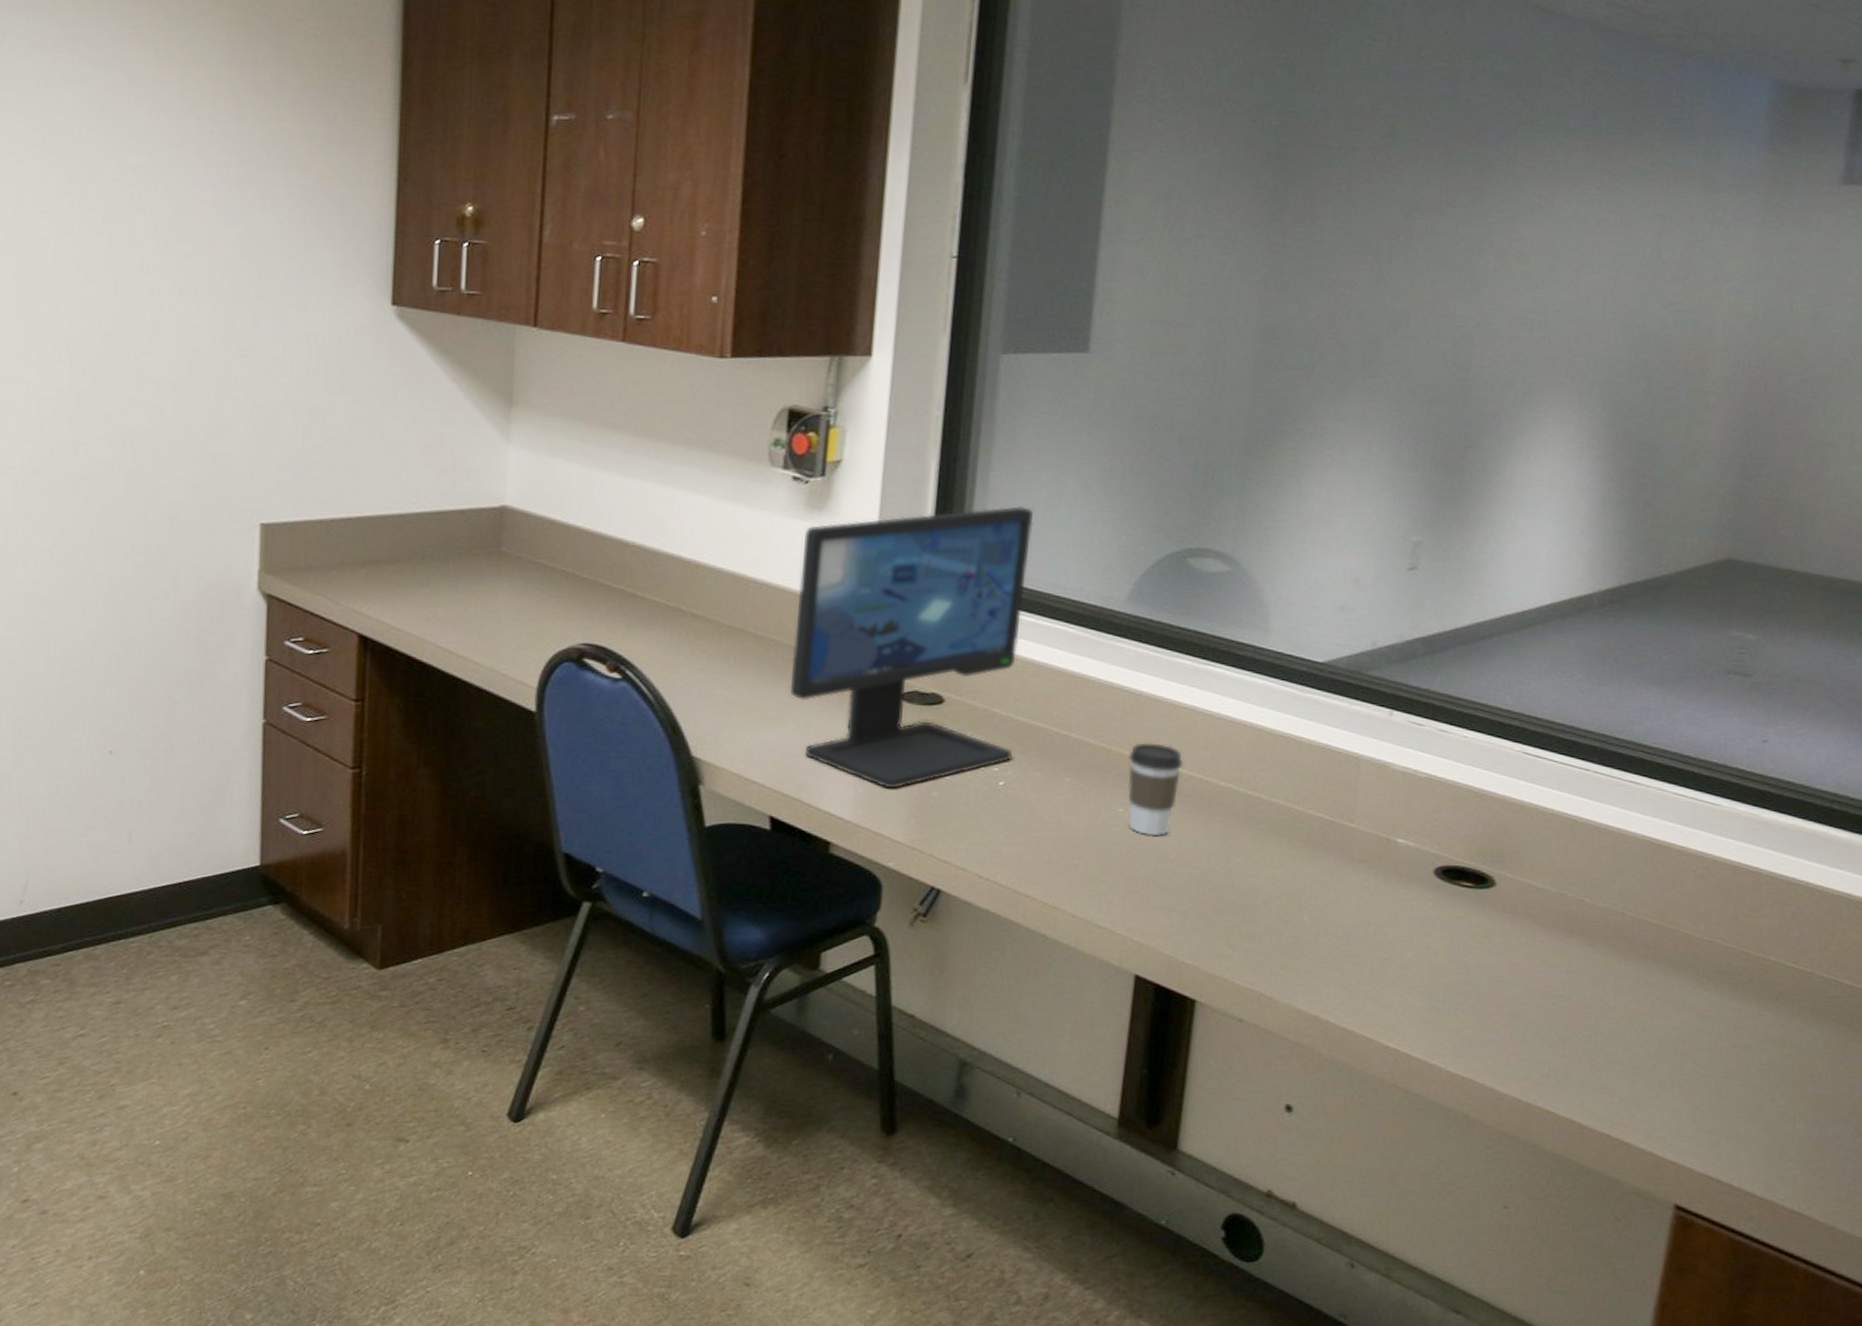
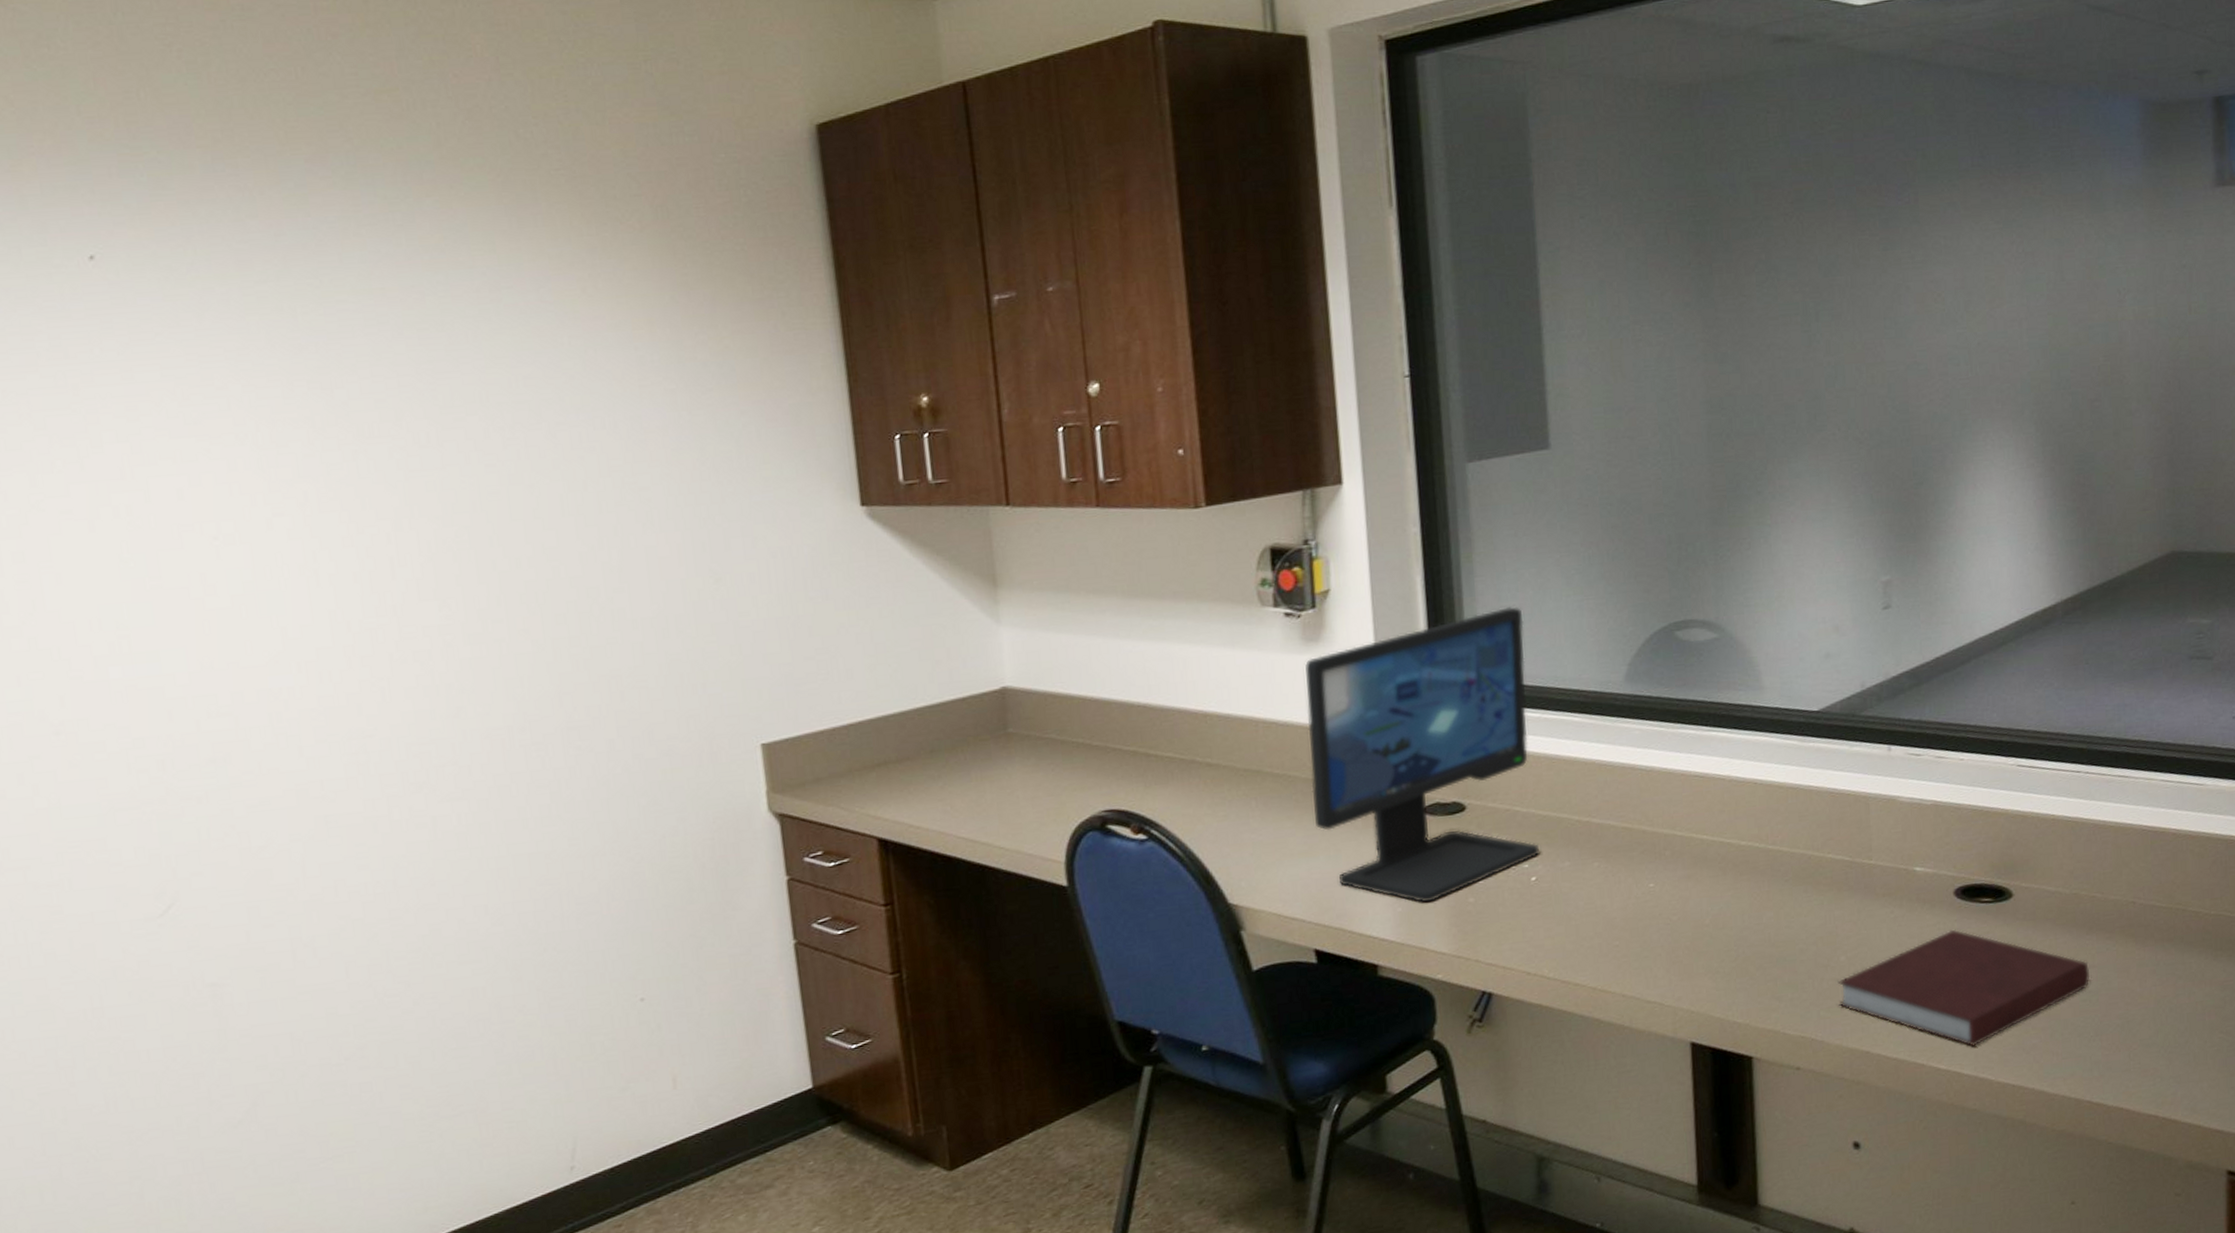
coffee cup: present [1127,742,1183,837] -> none [1650,814,1703,906]
notebook: none [1294,908,1564,1031] -> present [1837,929,2090,1047]

